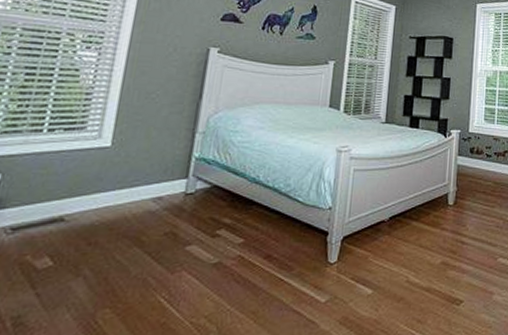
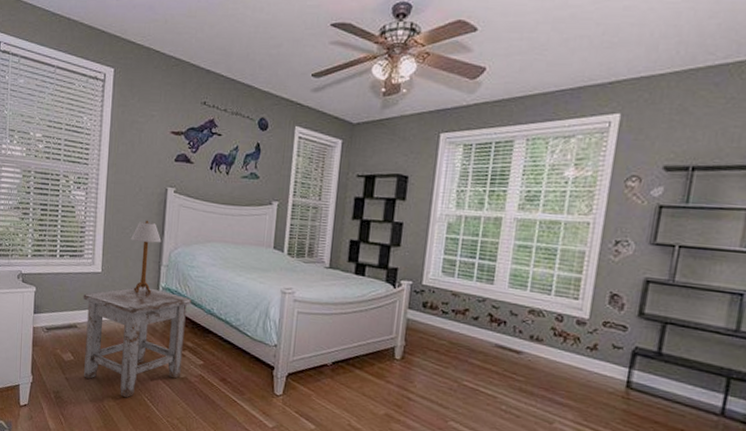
stool: none [67,159,233,304] -> present [83,286,192,398]
table lamp: none [156,83,198,168] -> present [131,220,162,294]

